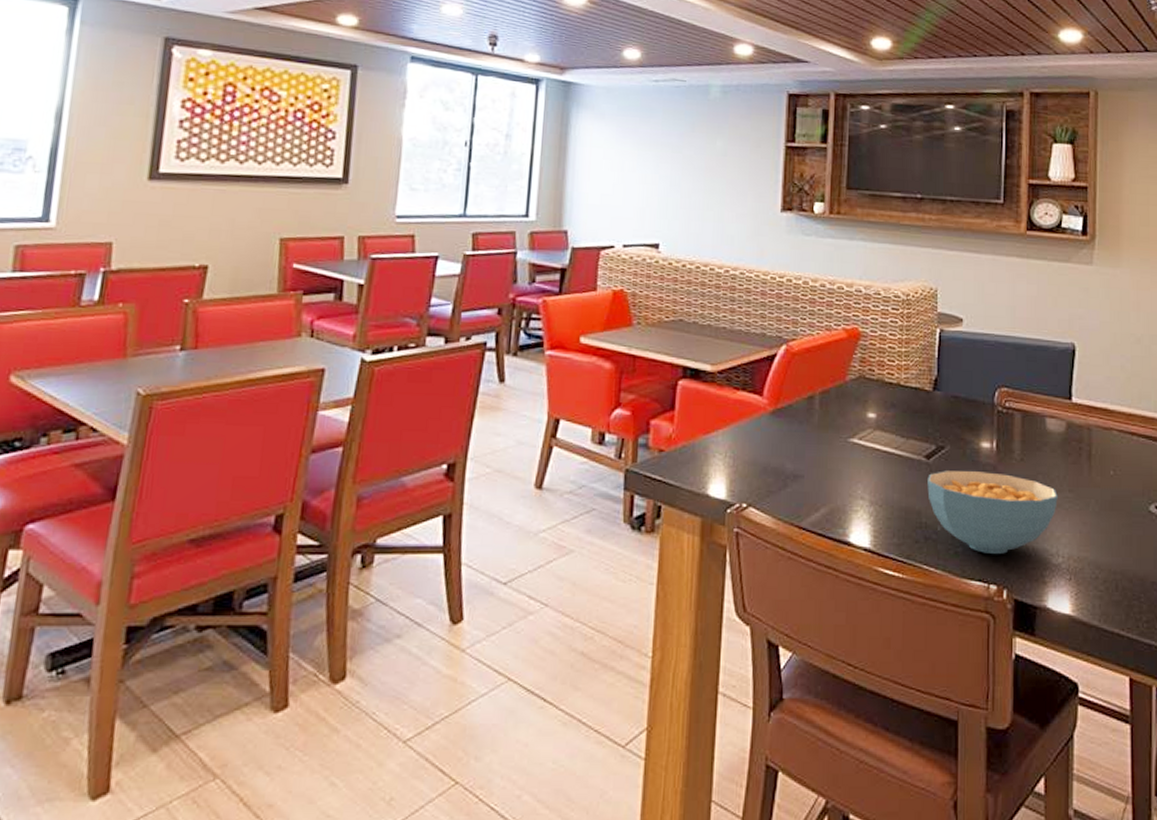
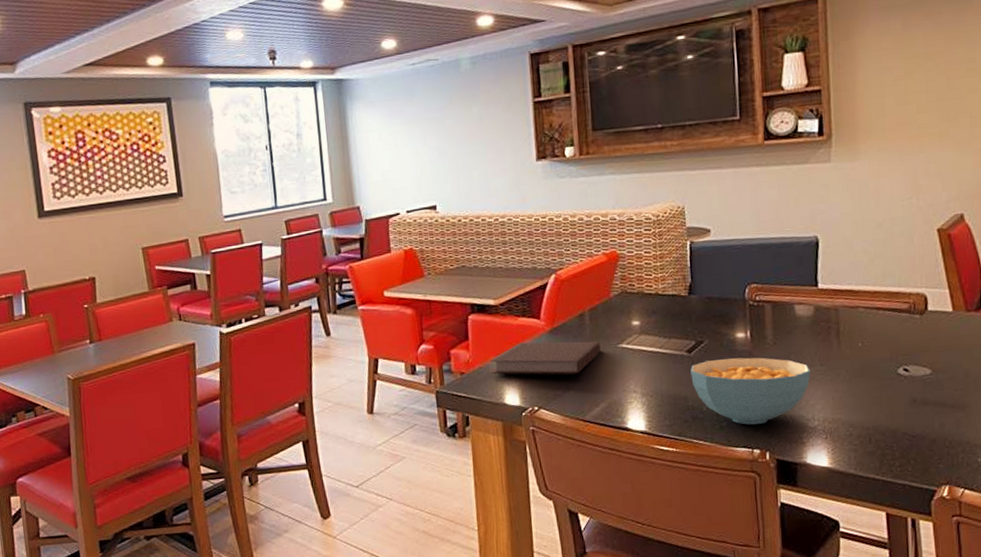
notebook: none [696,421,828,469] -> present [490,341,601,375]

